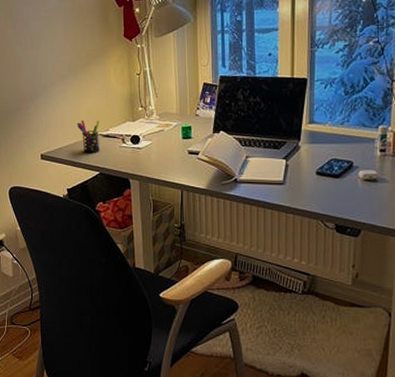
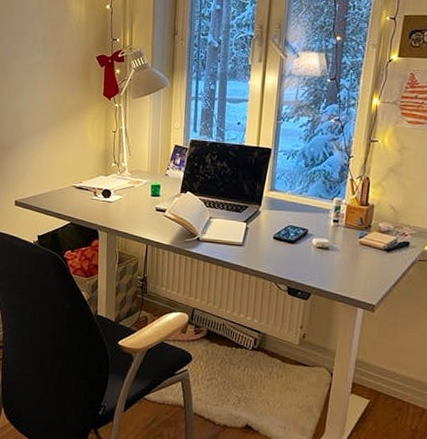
pen holder: present [76,120,100,153] -> none [51,171,74,203]

